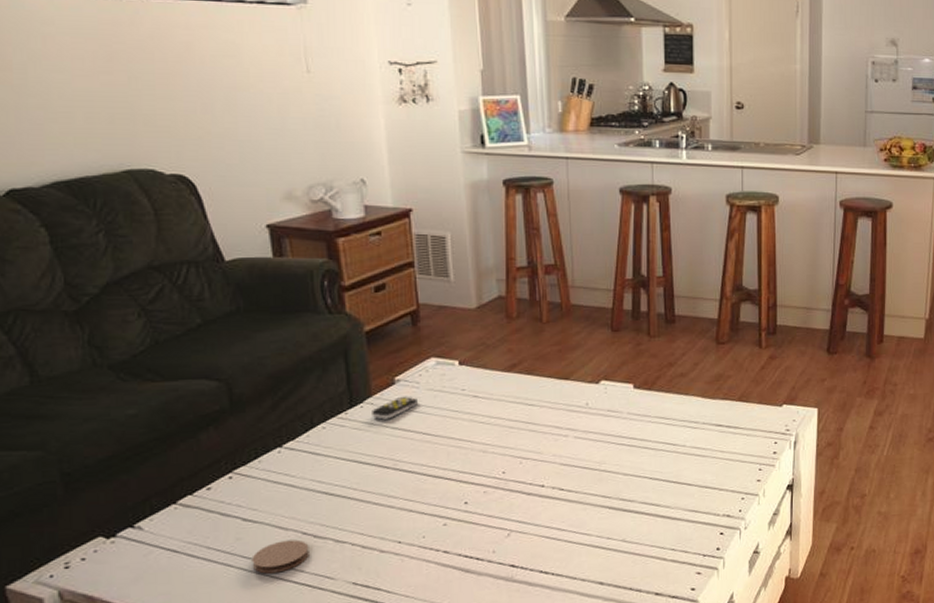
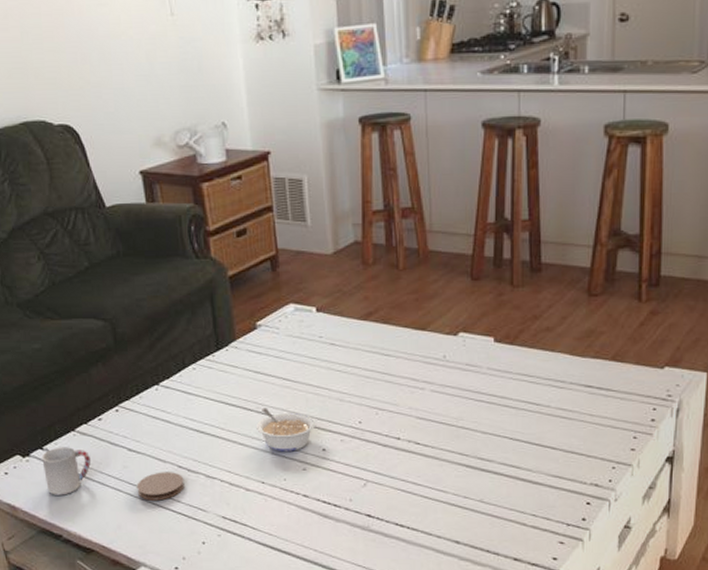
cup: none [132,522,195,579] -> present [42,447,91,495]
remote control: present [372,396,419,420] -> none [236,341,279,363]
legume: none [393,464,458,508] -> present [257,408,316,452]

